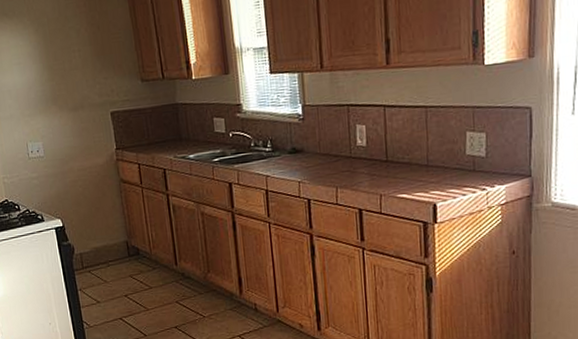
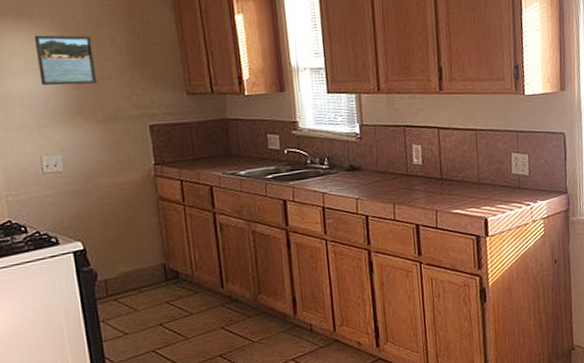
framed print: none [16,30,67,79] -> present [34,35,97,86]

